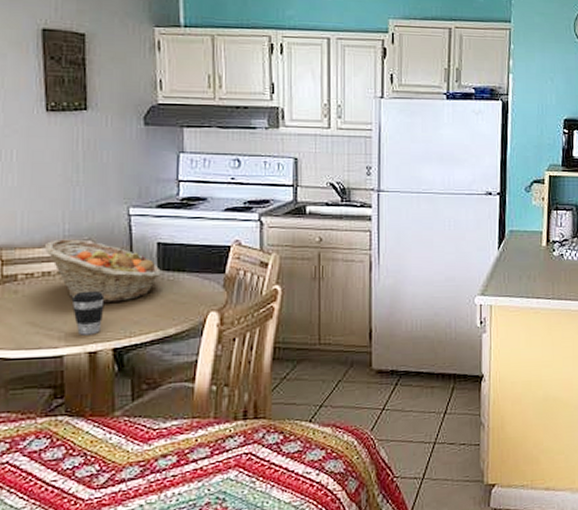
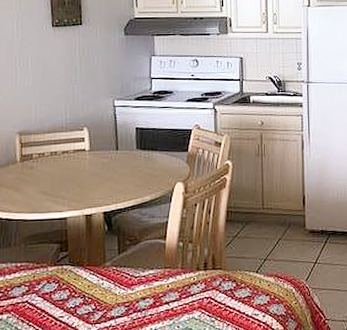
fruit basket: present [44,239,161,304] -> none [52,126,139,177]
coffee cup: present [71,290,105,335] -> none [72,166,97,202]

